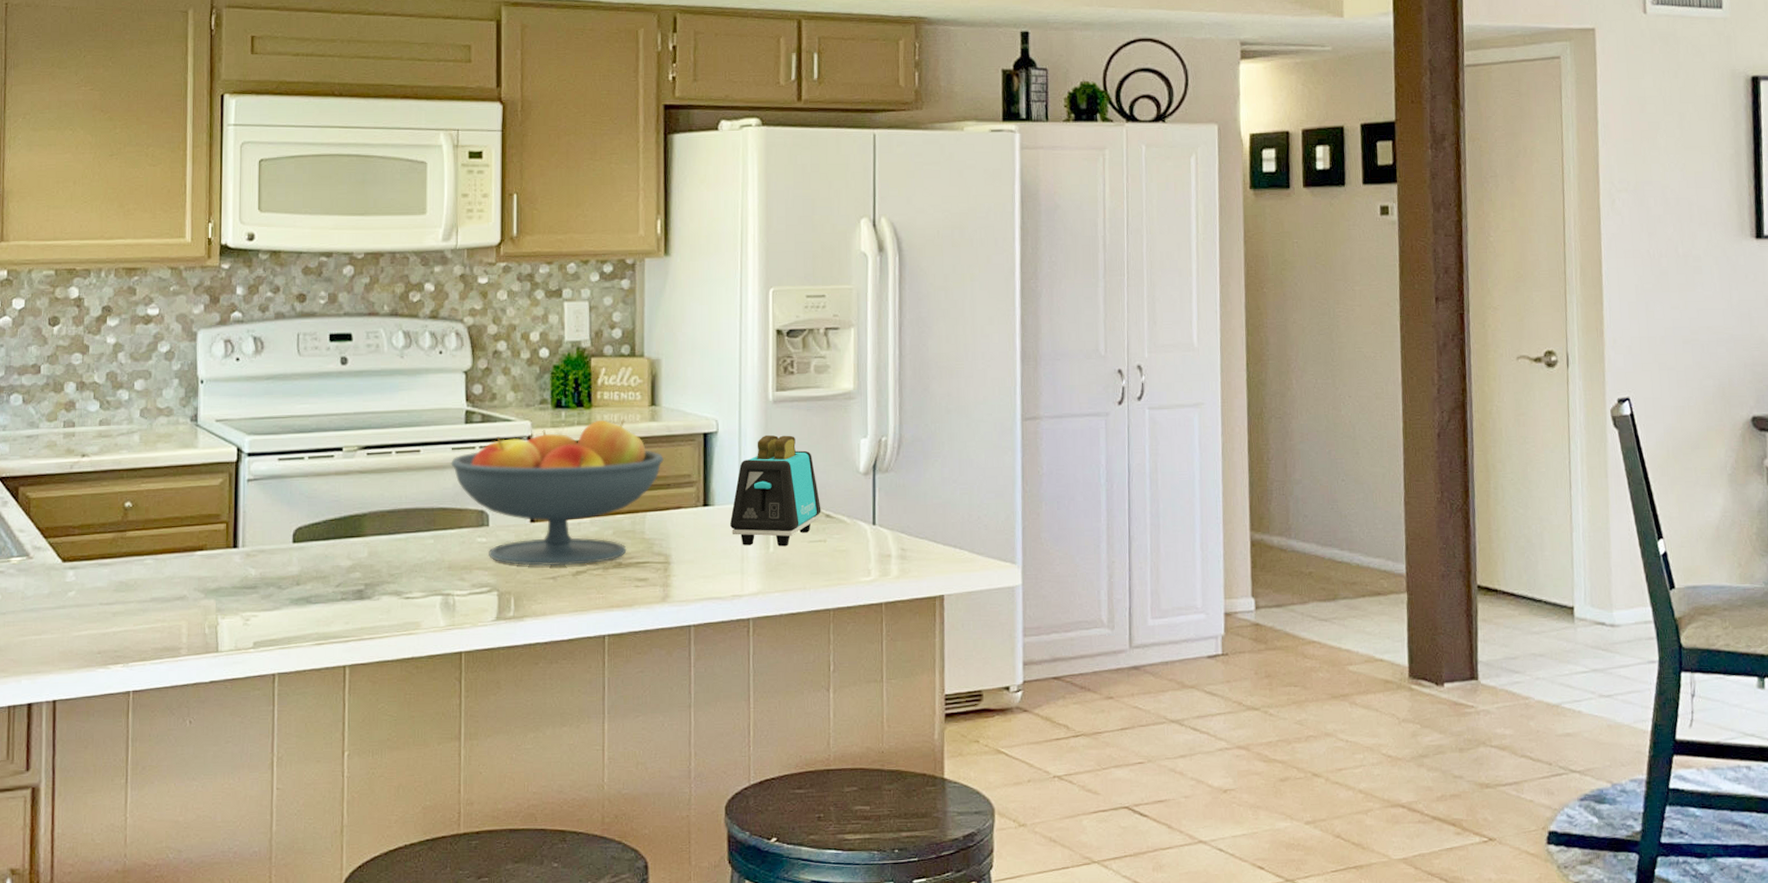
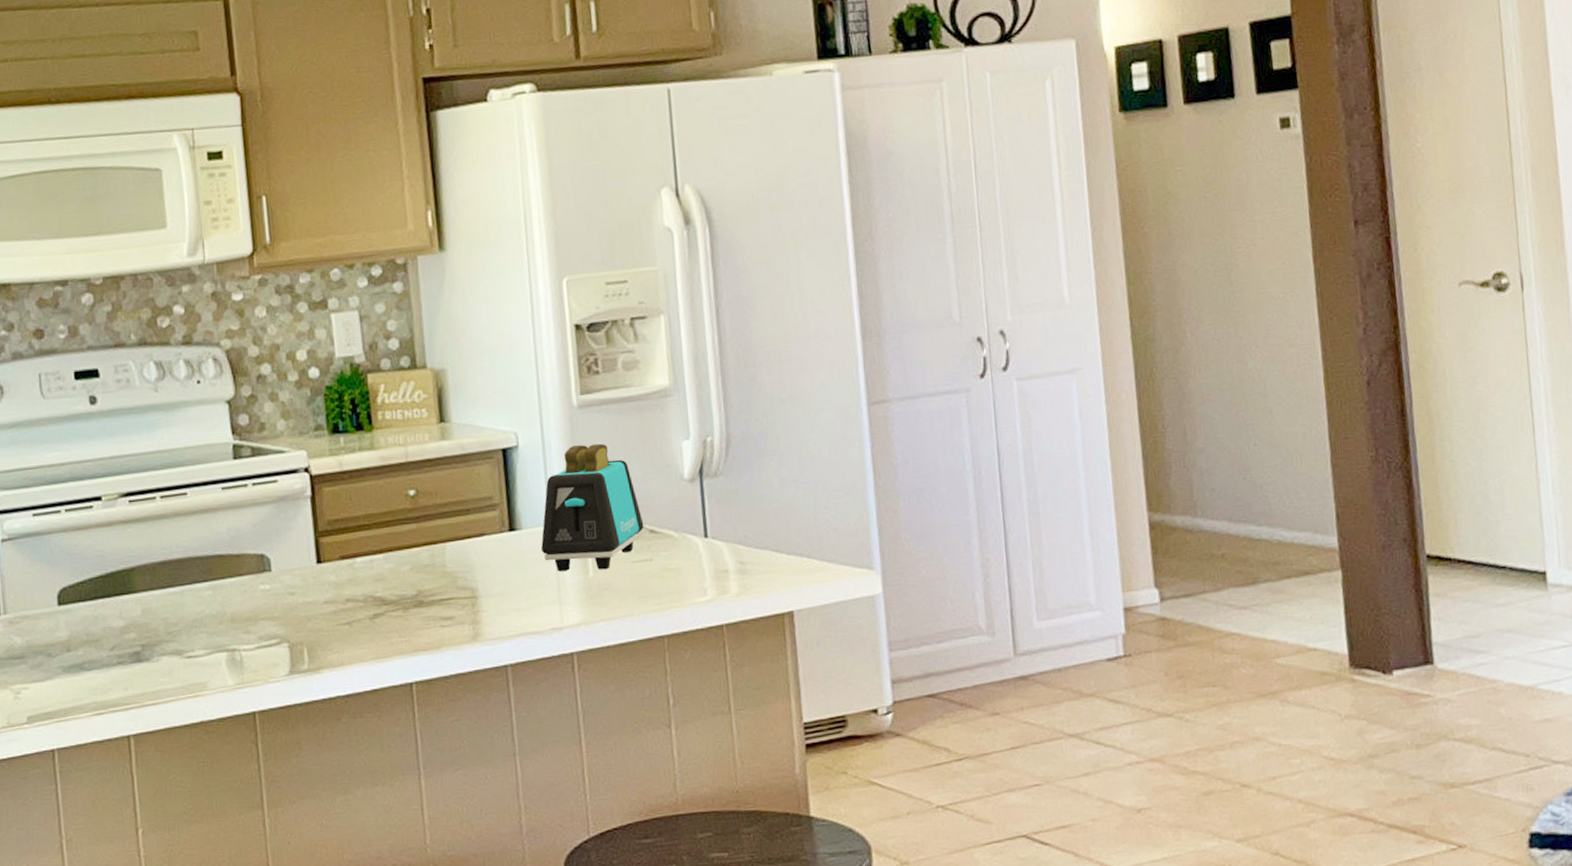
fruit bowl: present [451,419,664,566] -> none [222,440,460,612]

